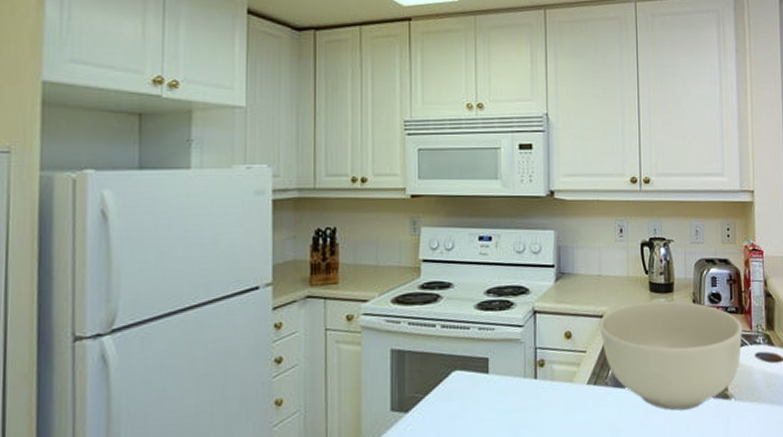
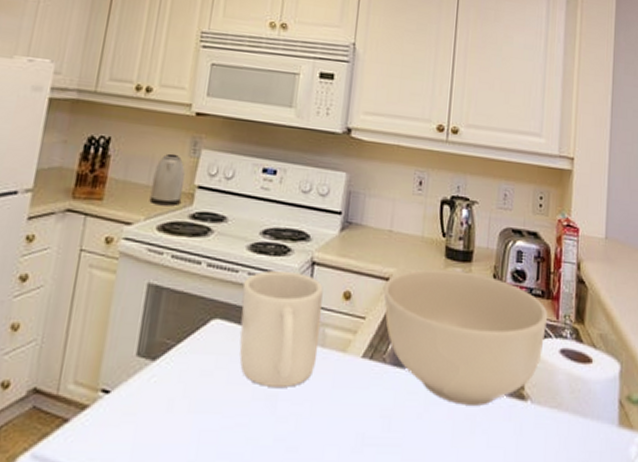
kettle: none [380,234,410,282] -> present [149,153,185,206]
mug: none [475,321,549,420] -> present [239,270,324,387]

